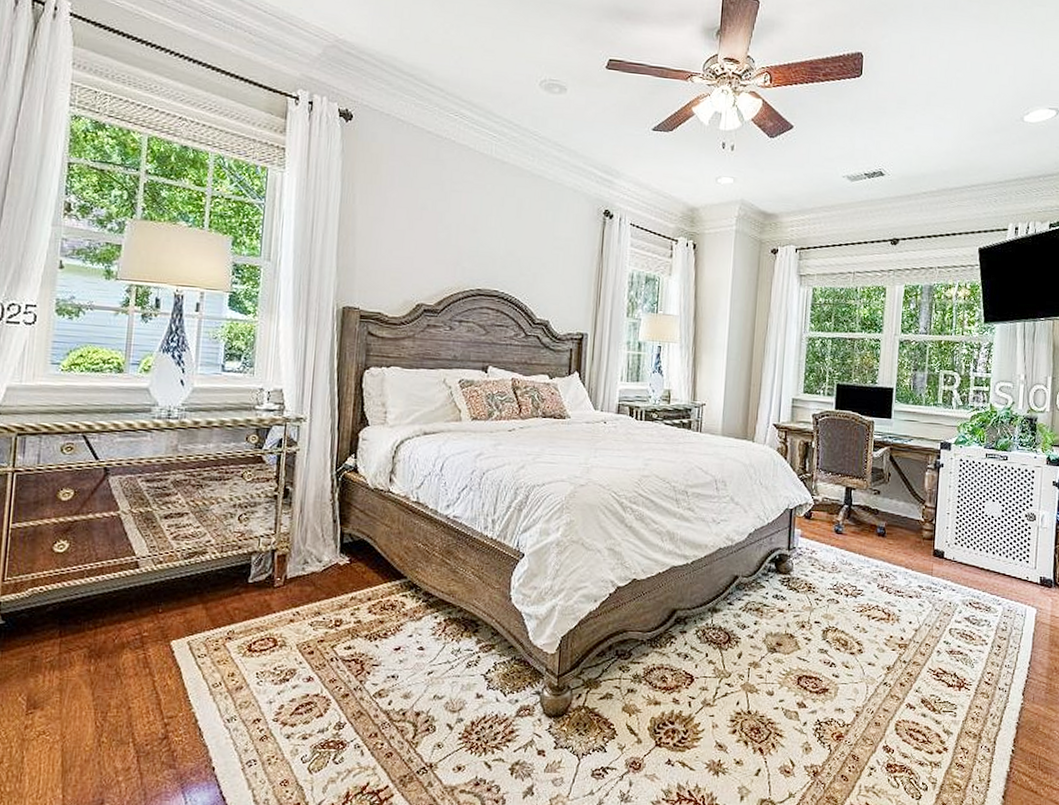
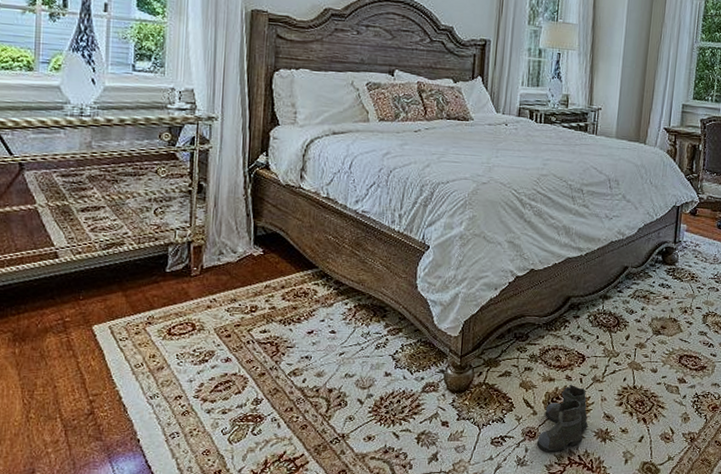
boots: none [641,708,698,792] -> present [536,384,588,457]

